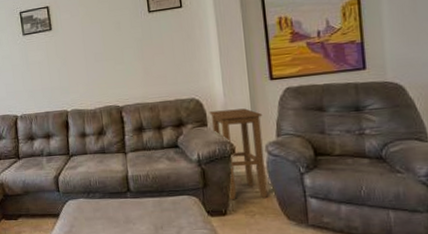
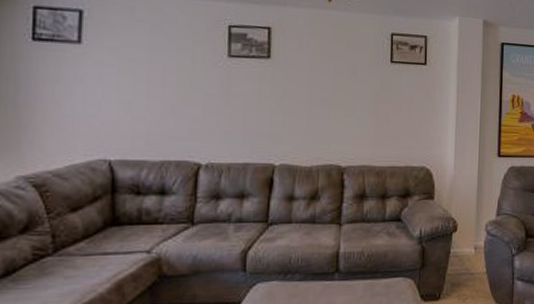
stool: present [209,108,268,199] -> none [437,183,487,282]

